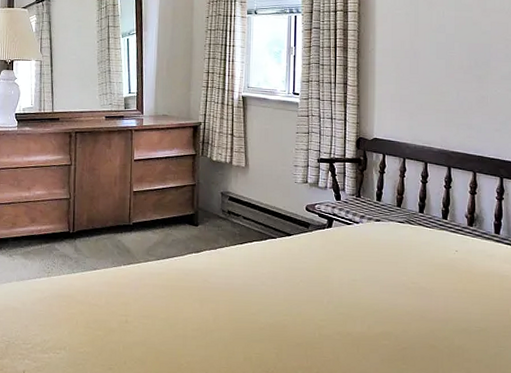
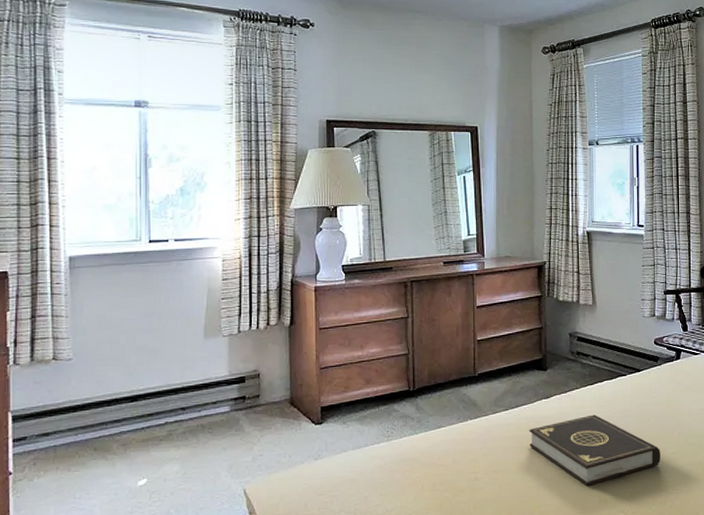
book: none [178,273,308,342] -> present [529,414,660,486]

